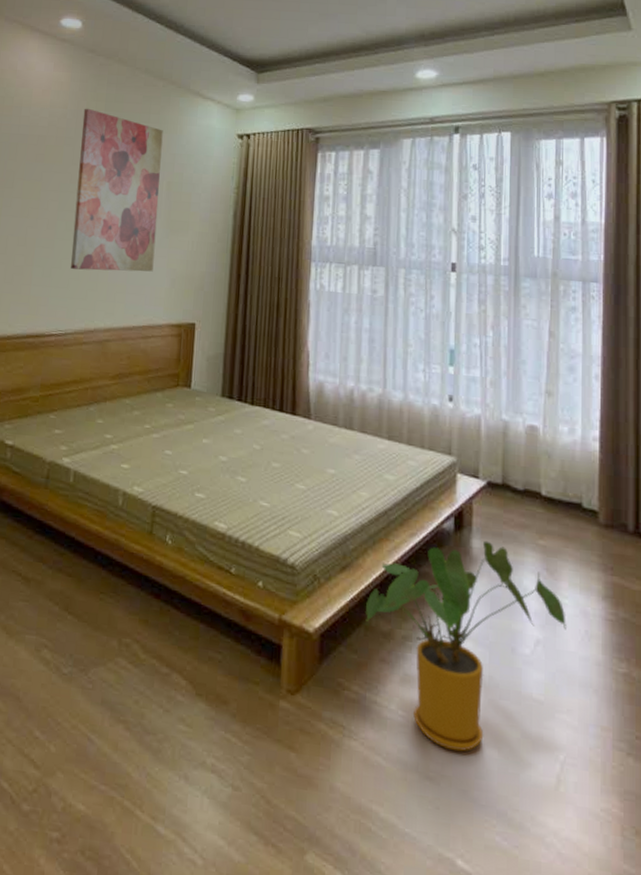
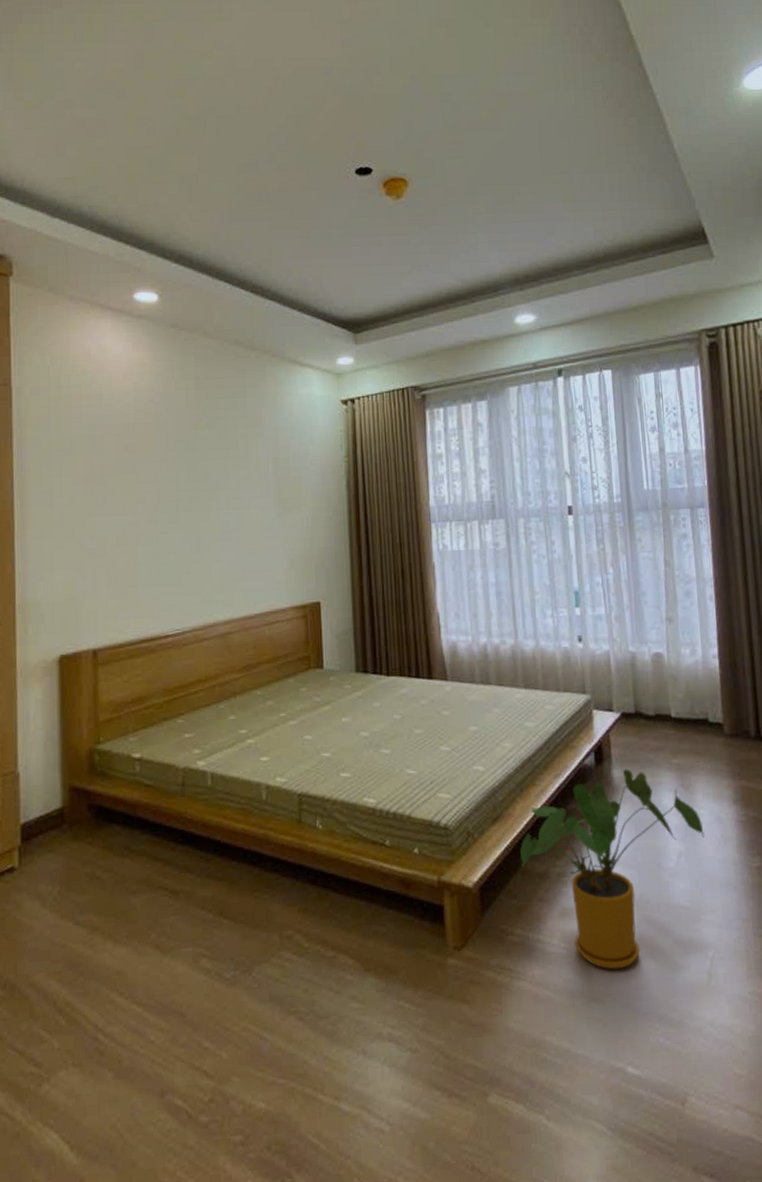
wall art: present [71,108,163,272] -> none [172,388,269,563]

